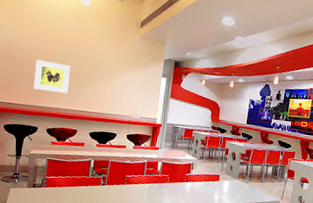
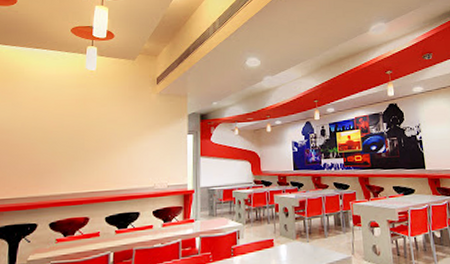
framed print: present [33,59,71,94] -> none [30,139,77,176]

